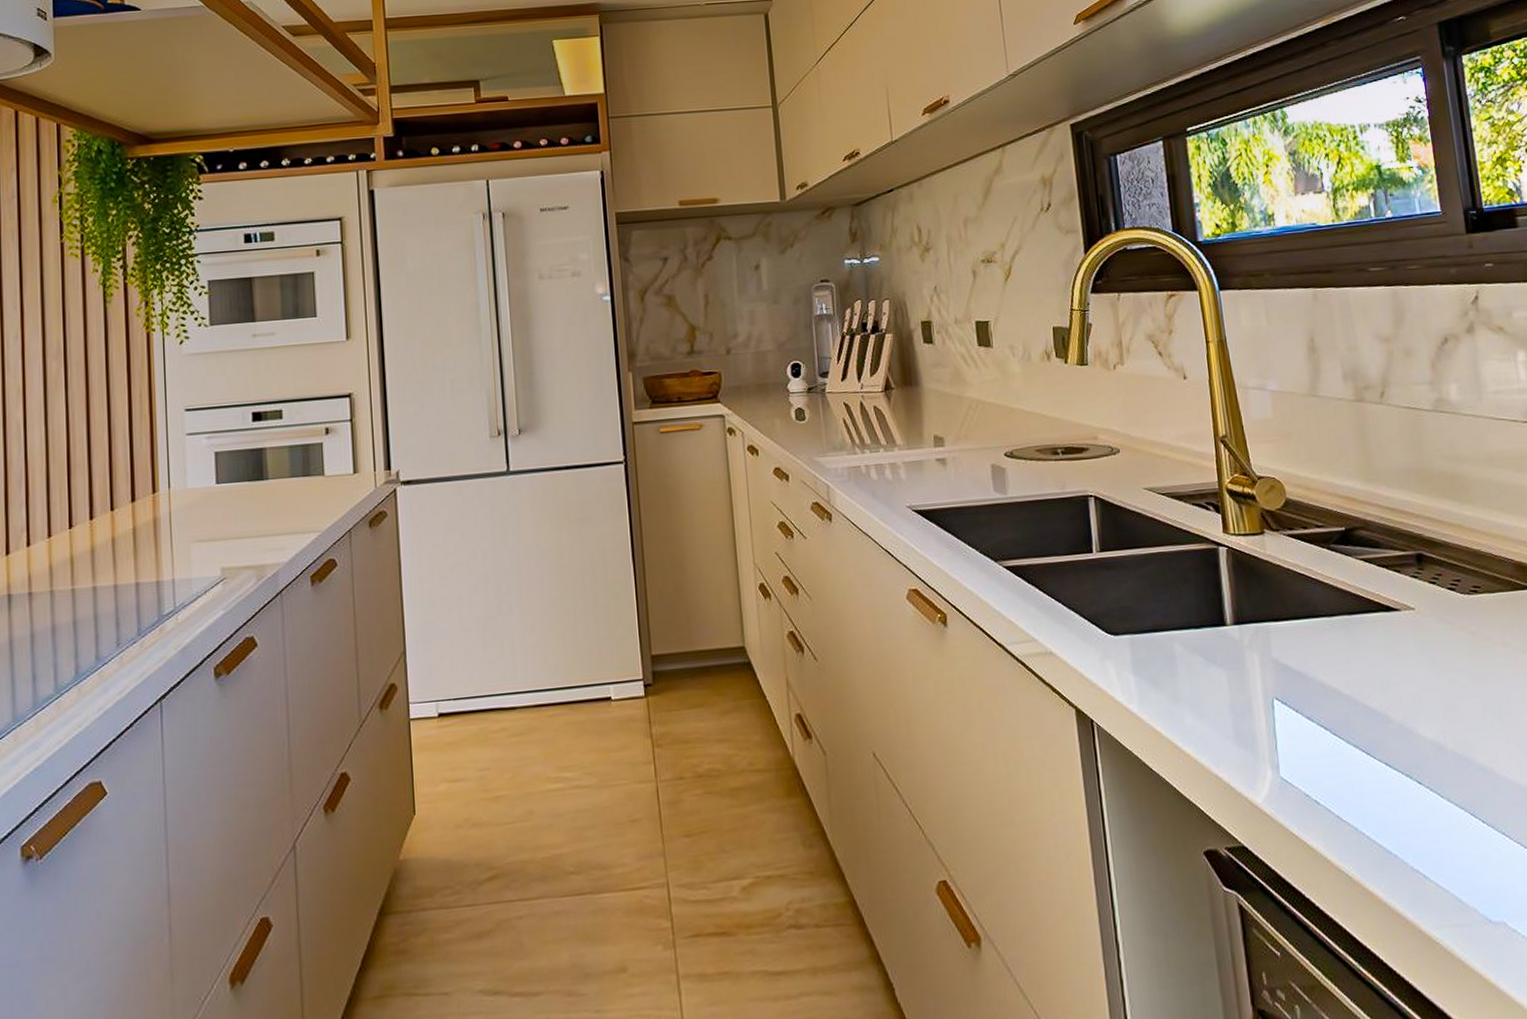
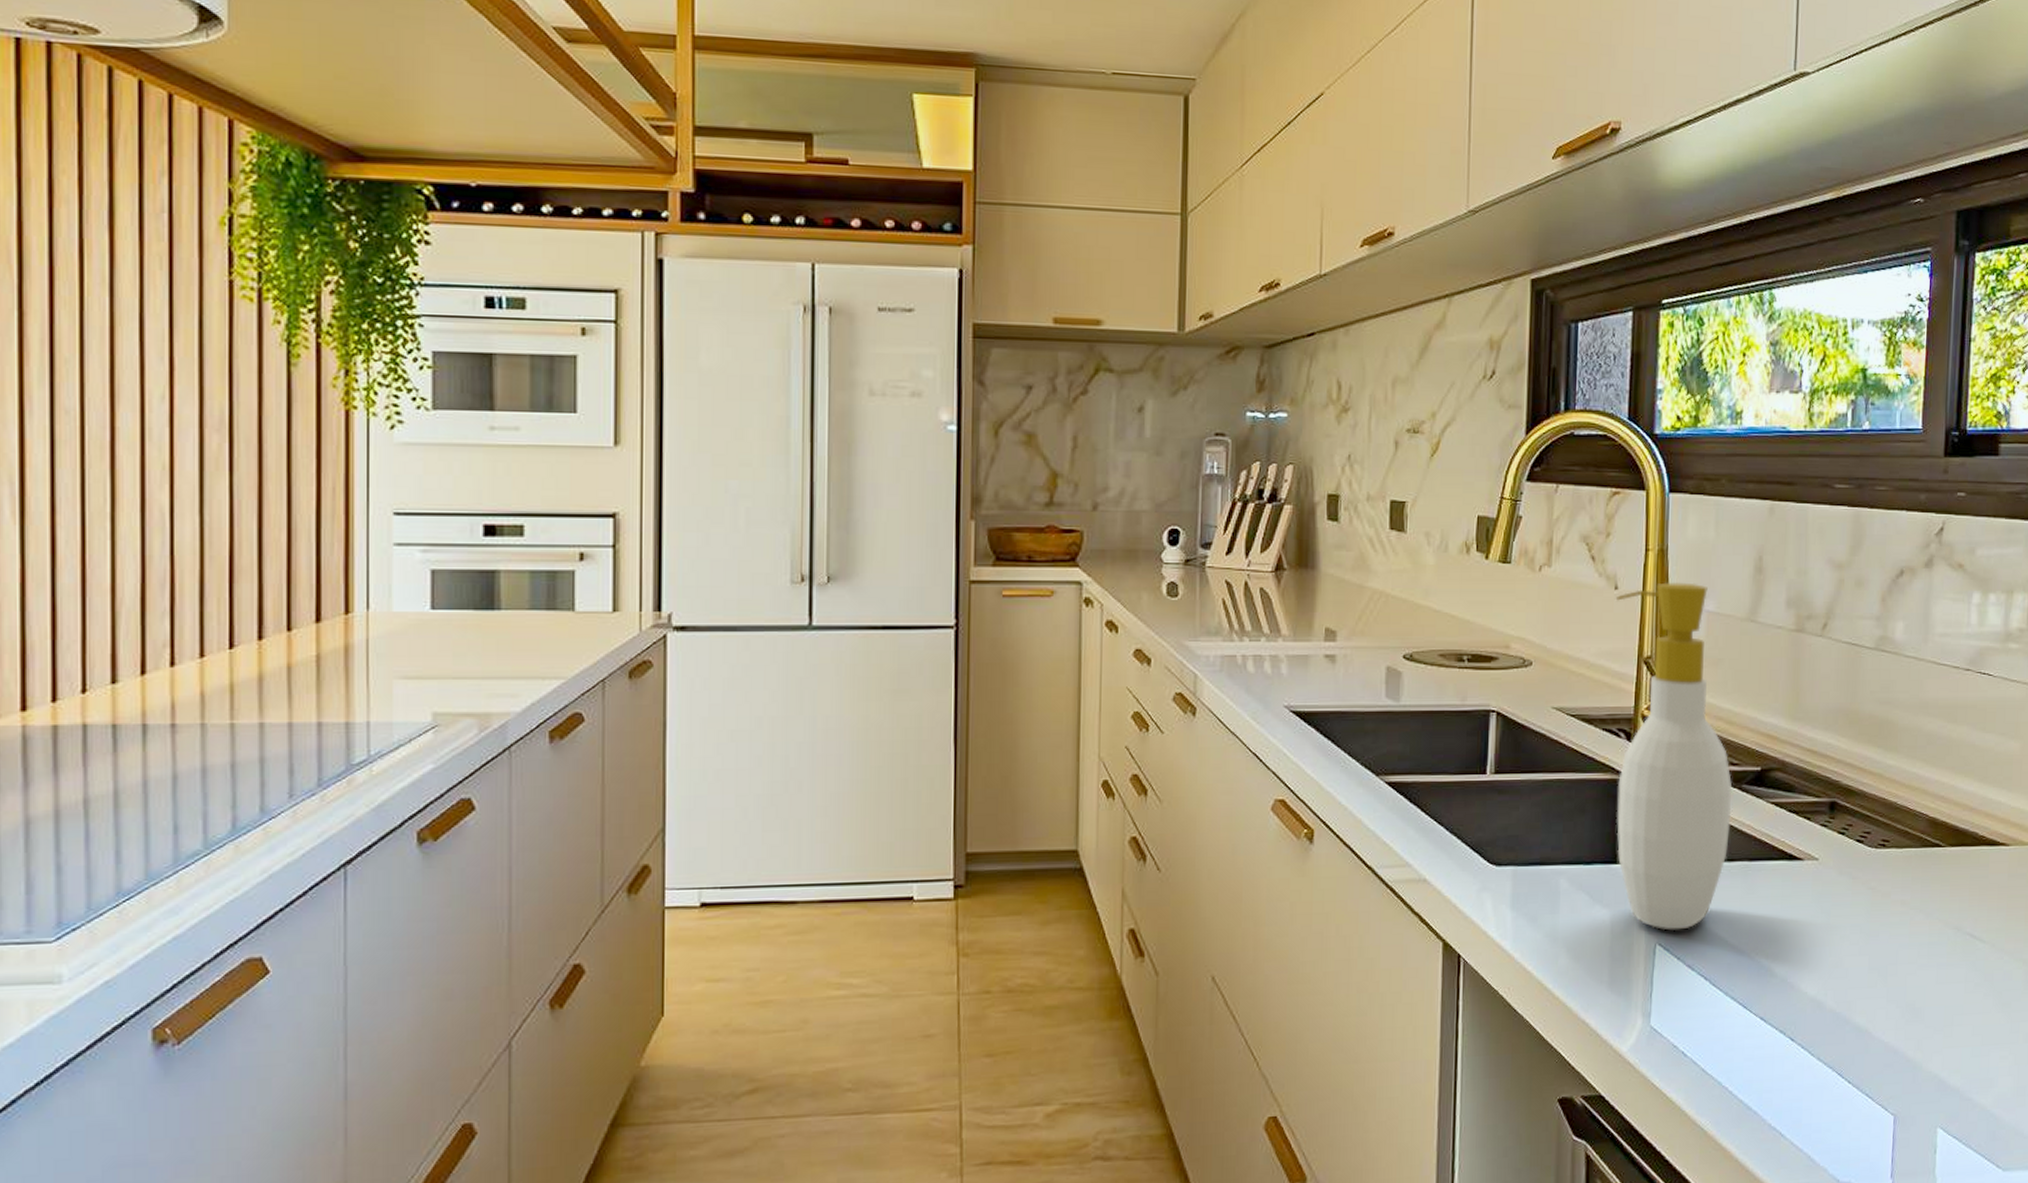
soap bottle: none [1185,366,1327,685] -> present [1615,582,1732,931]

